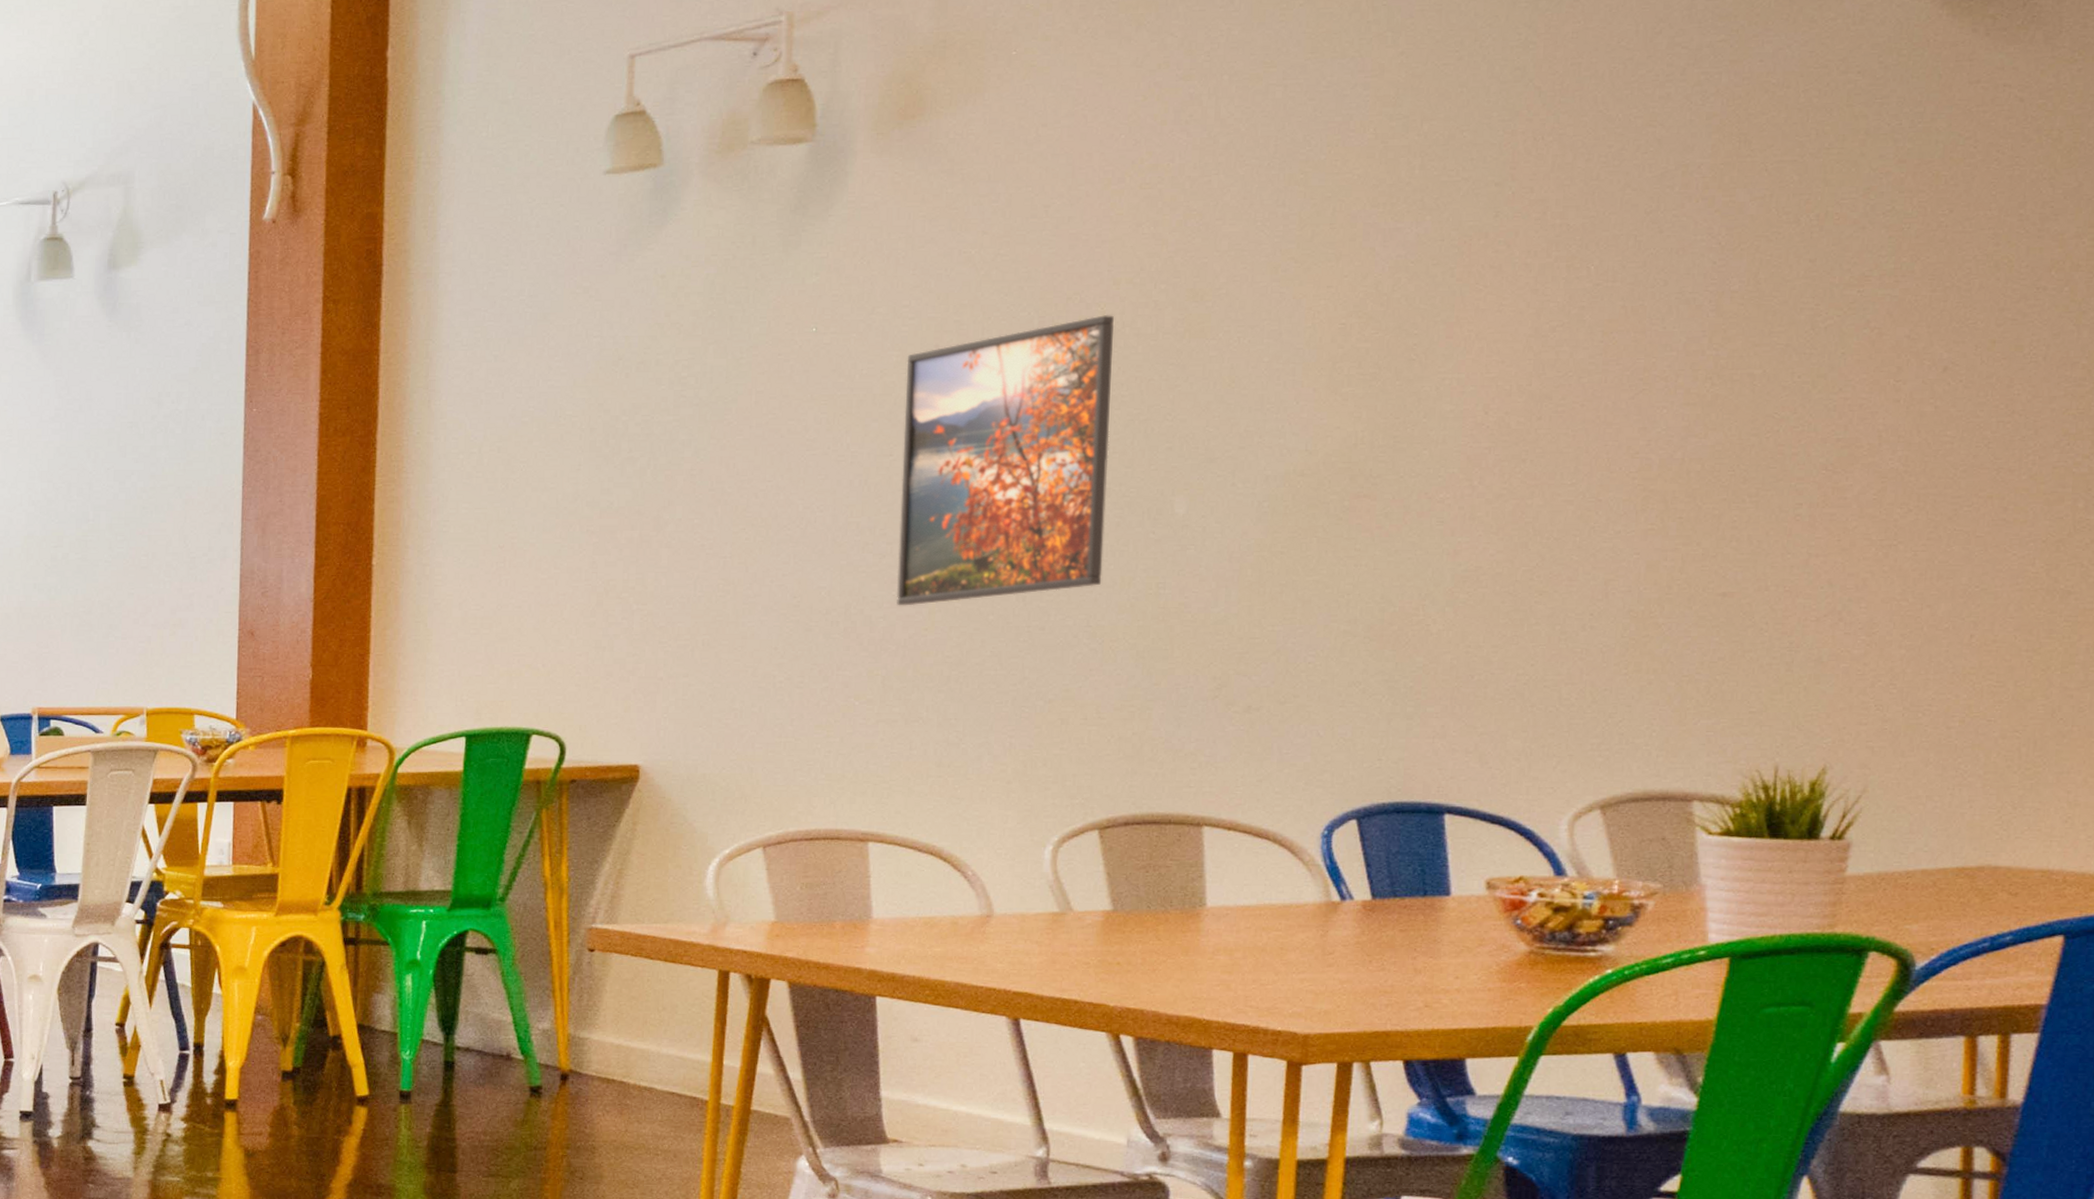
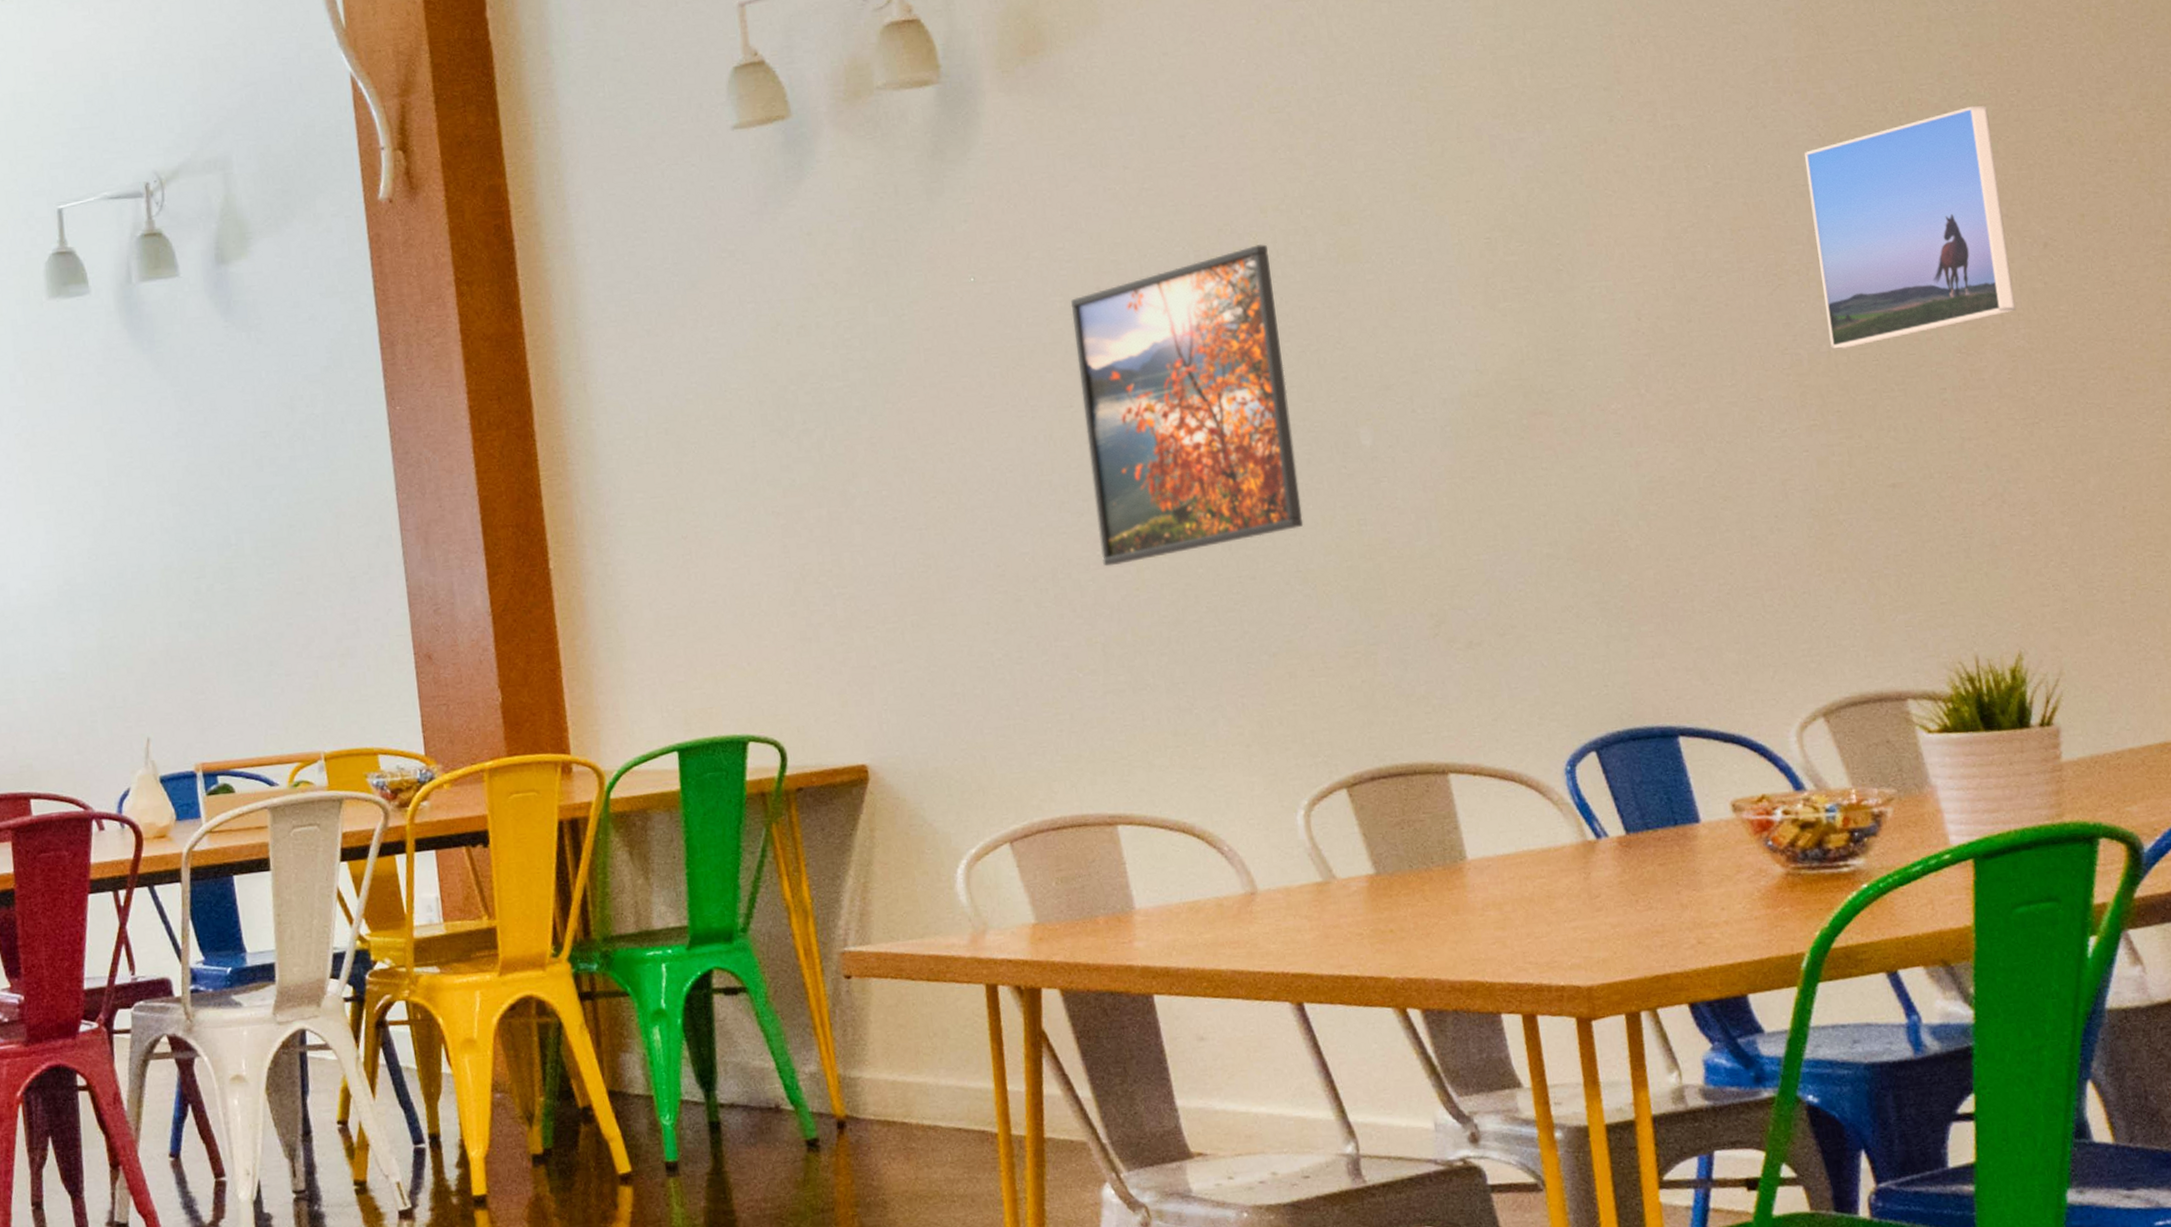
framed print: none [1686,223,1912,457] -> present [1804,105,2016,349]

